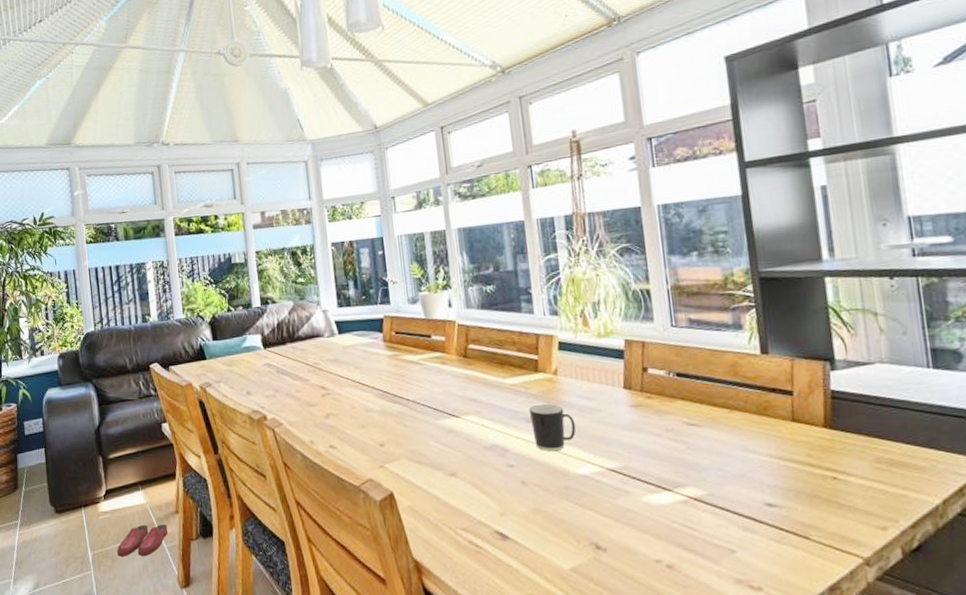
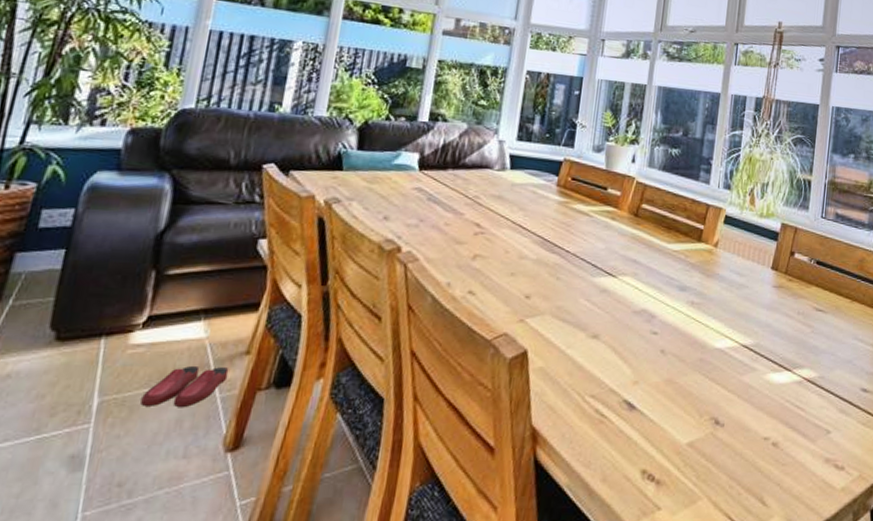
mug: present [528,404,576,452] -> none [682,274,723,323]

